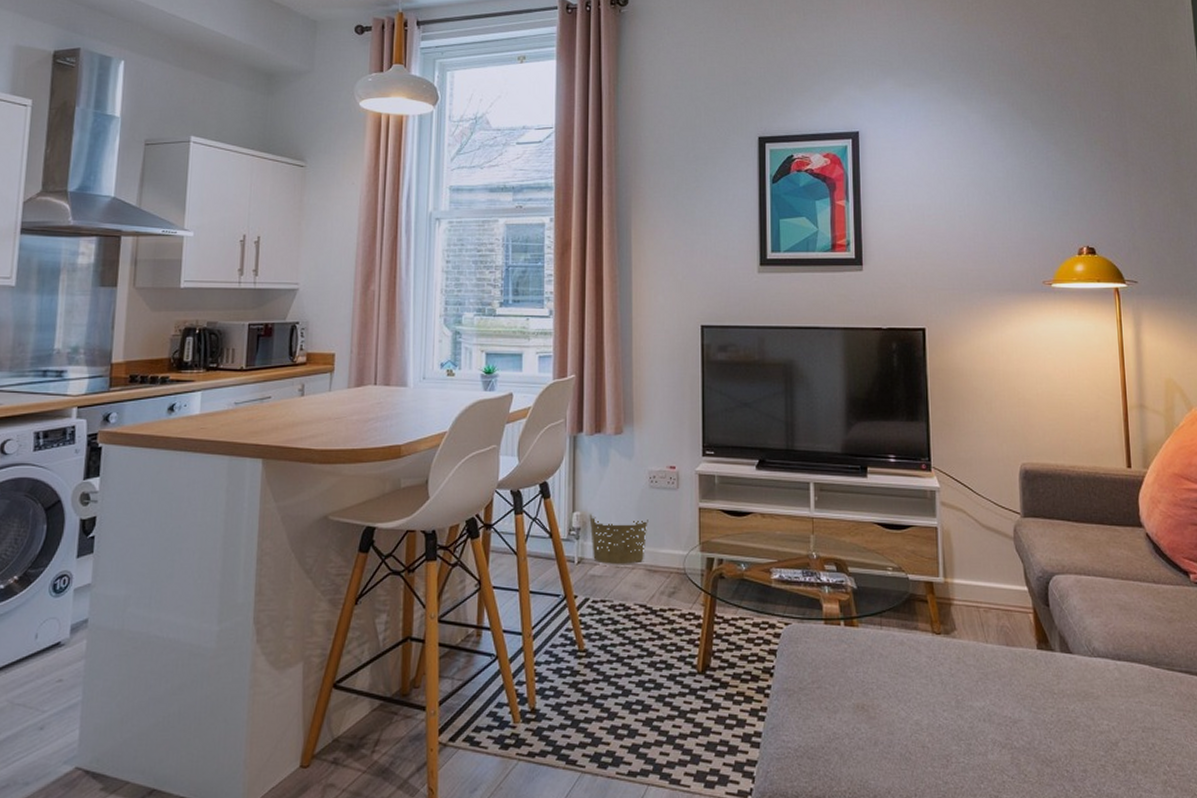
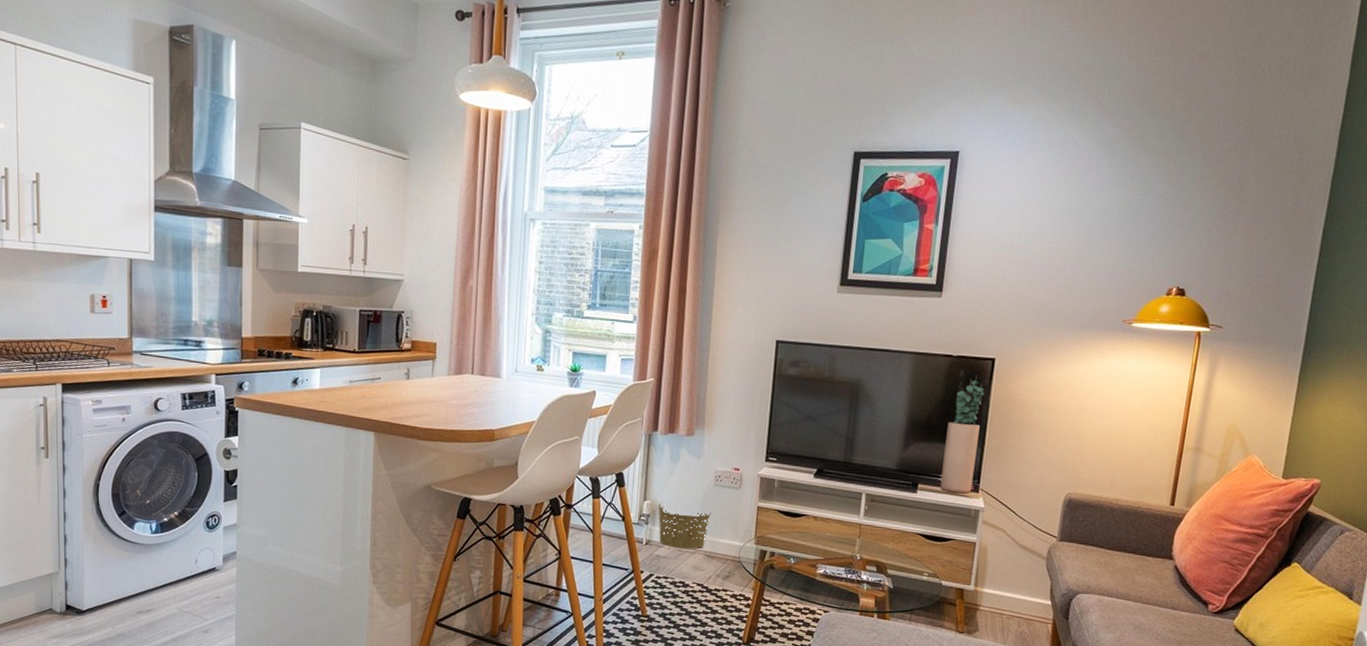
vase: none [888,346,924,474] -> present [940,375,985,494]

